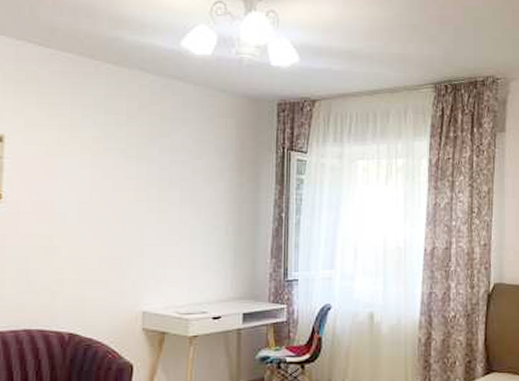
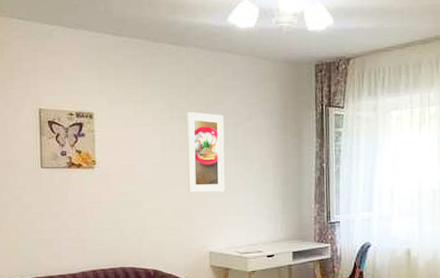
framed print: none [120,144,170,240] -> present [186,112,225,193]

